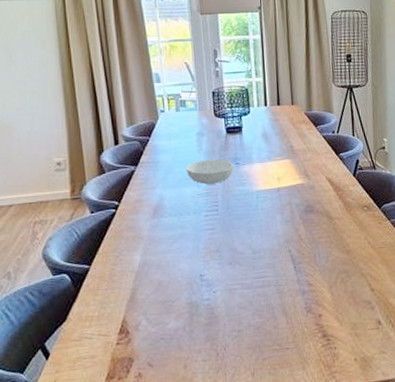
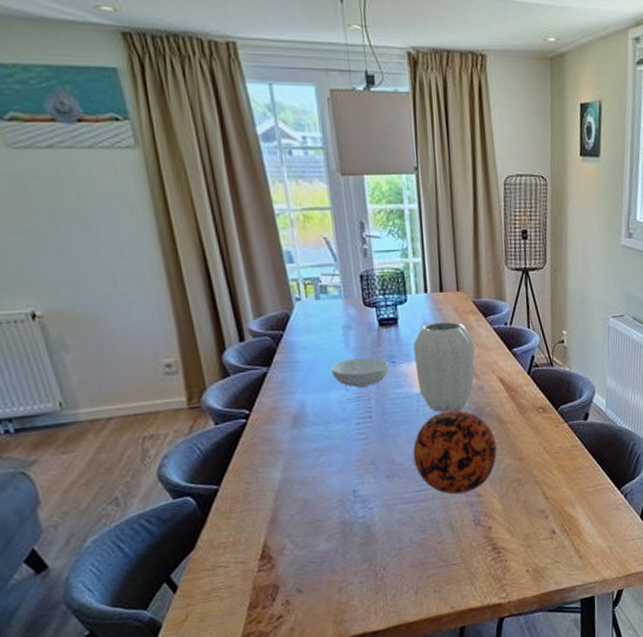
decorative ball: none [252,206,326,283] -> present [413,410,497,495]
vase: none [255,129,307,208] -> present [413,321,475,413]

